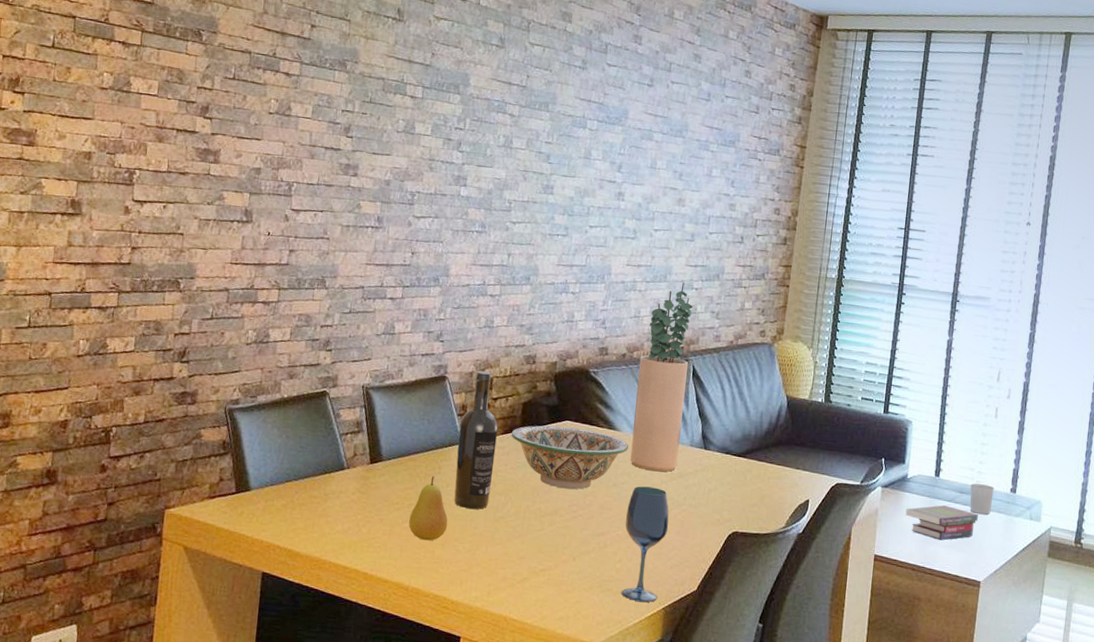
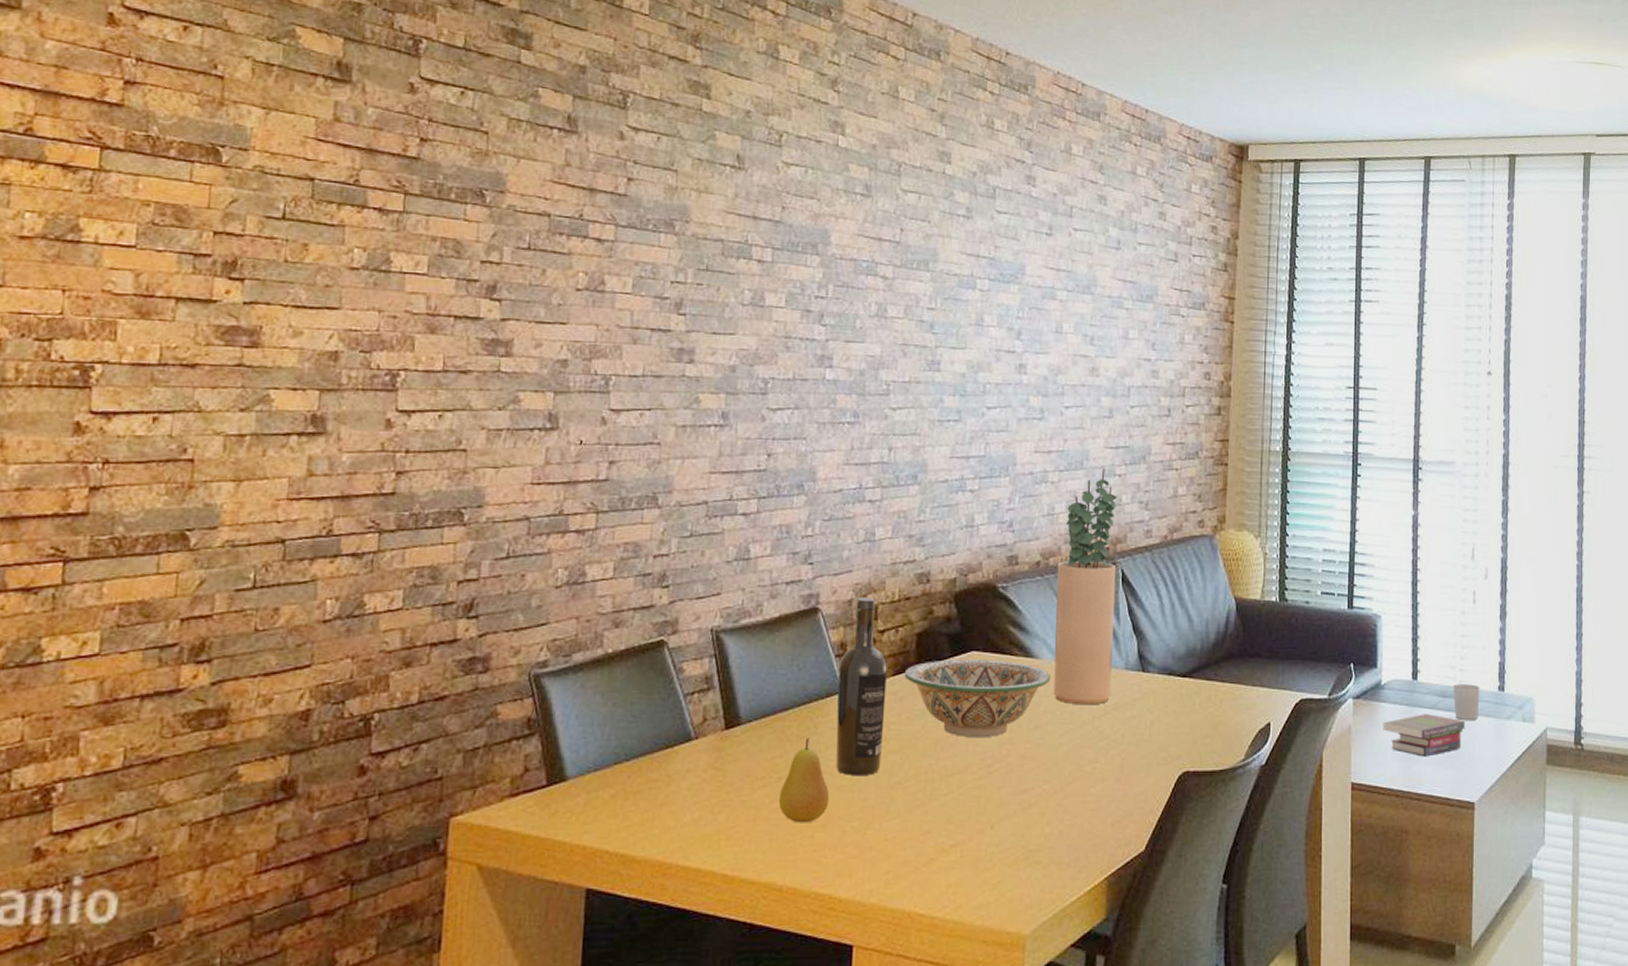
wineglass: present [621,486,669,603] -> none [1052,725,1106,874]

